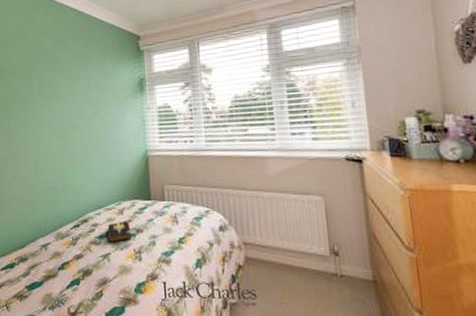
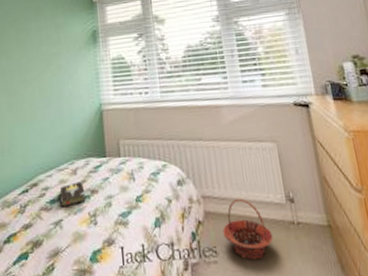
basket: none [262,247,314,306] -> present [222,198,274,260]

